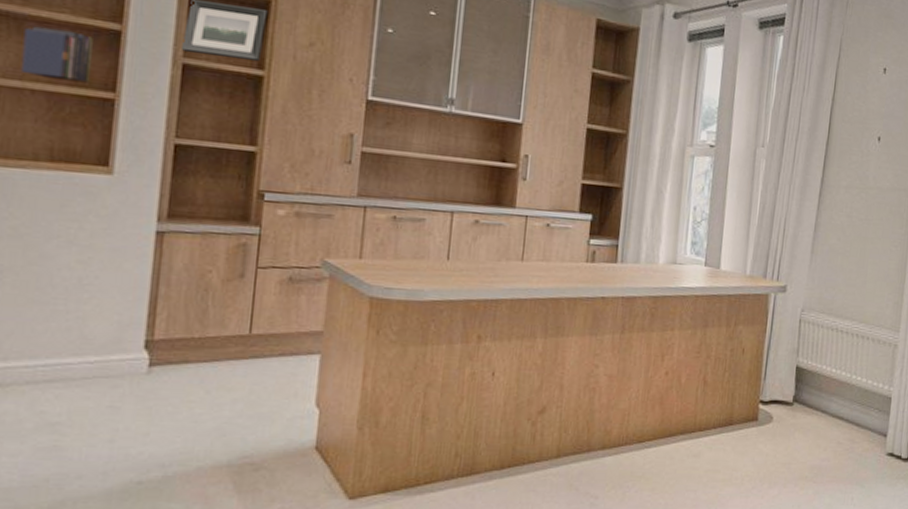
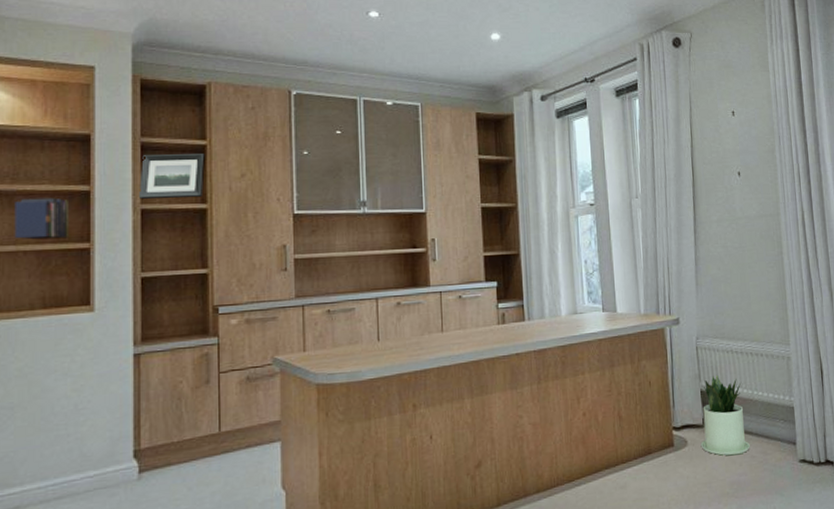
planter: none [786,352,842,439] -> present [700,374,750,456]

